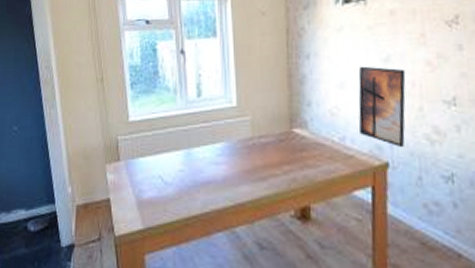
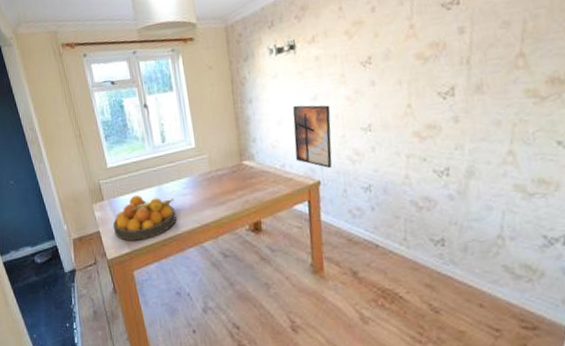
fruit bowl: none [126,158,205,216] -> present [112,194,177,242]

